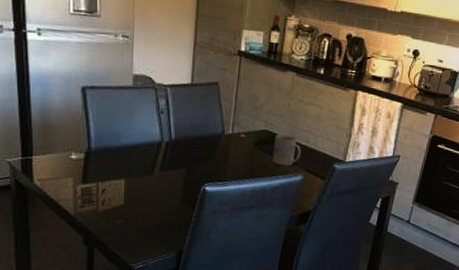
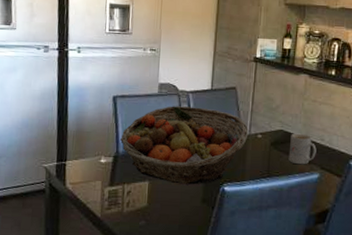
fruit basket: none [92,100,232,184] -> present [120,106,249,185]

